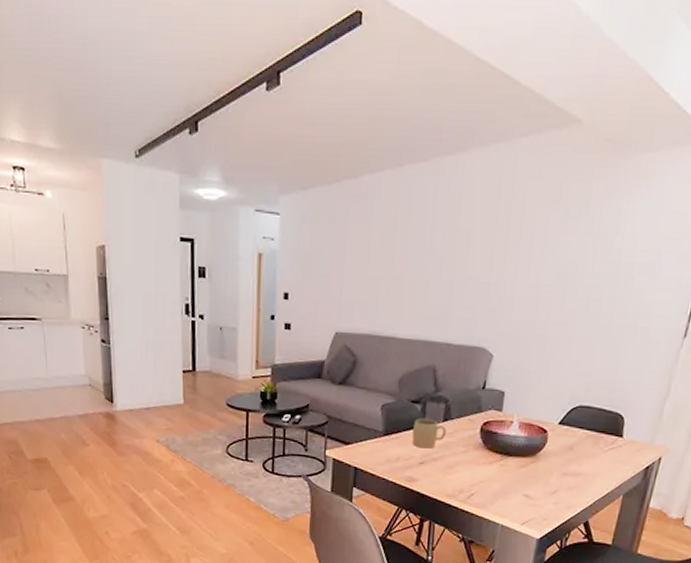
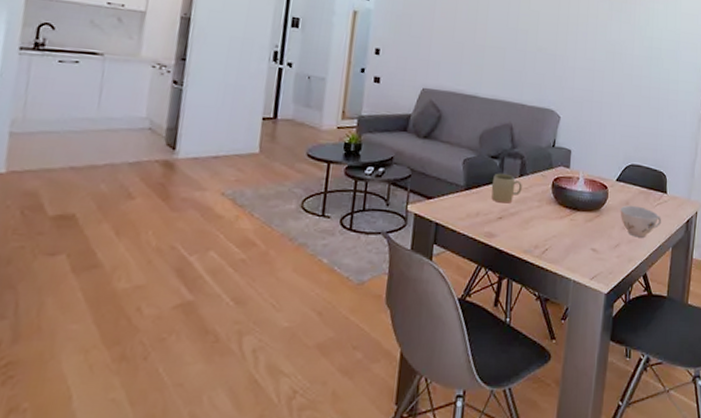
teacup: none [561,450,613,484] -> present [620,205,662,238]

